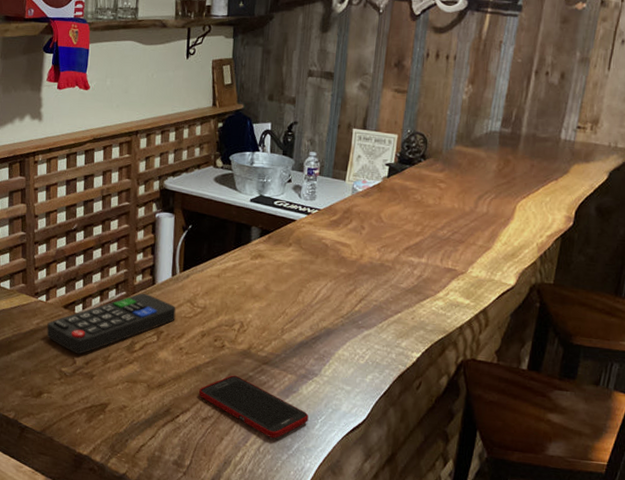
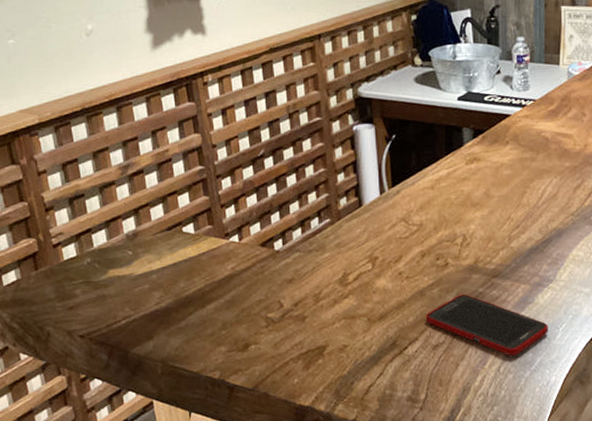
remote control: present [46,293,176,354] -> none [244,217,390,296]

